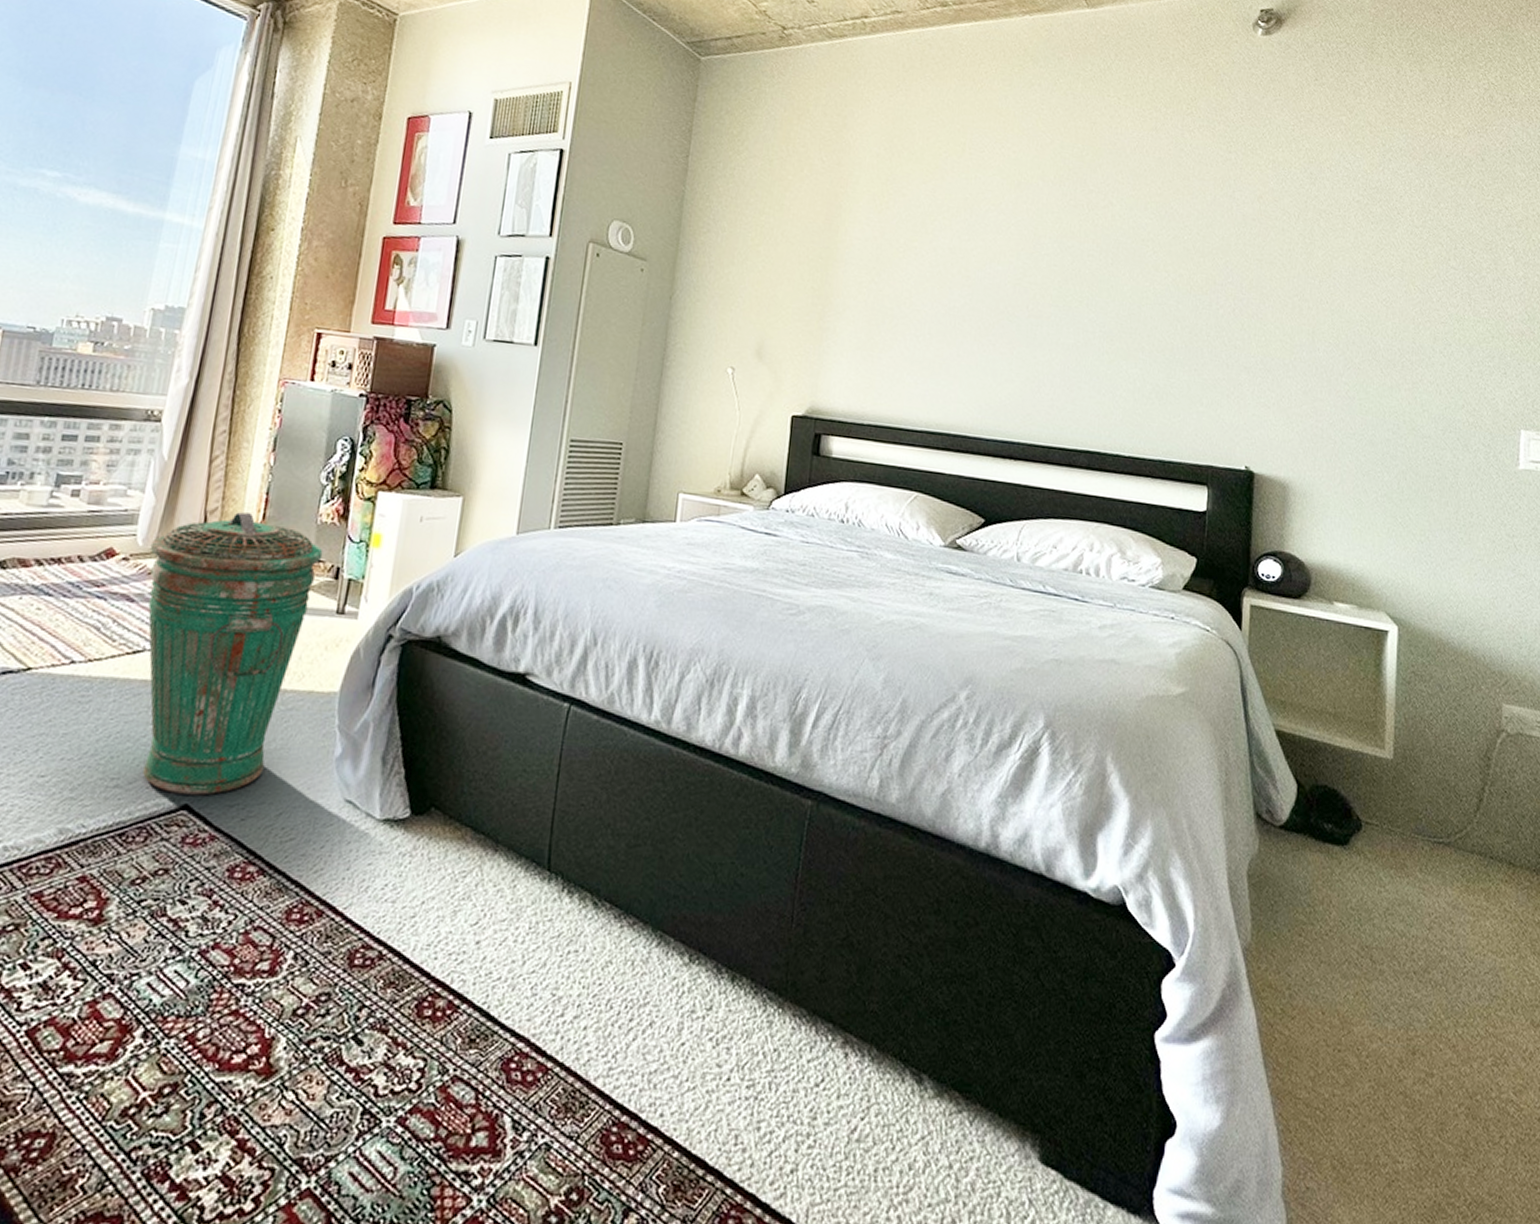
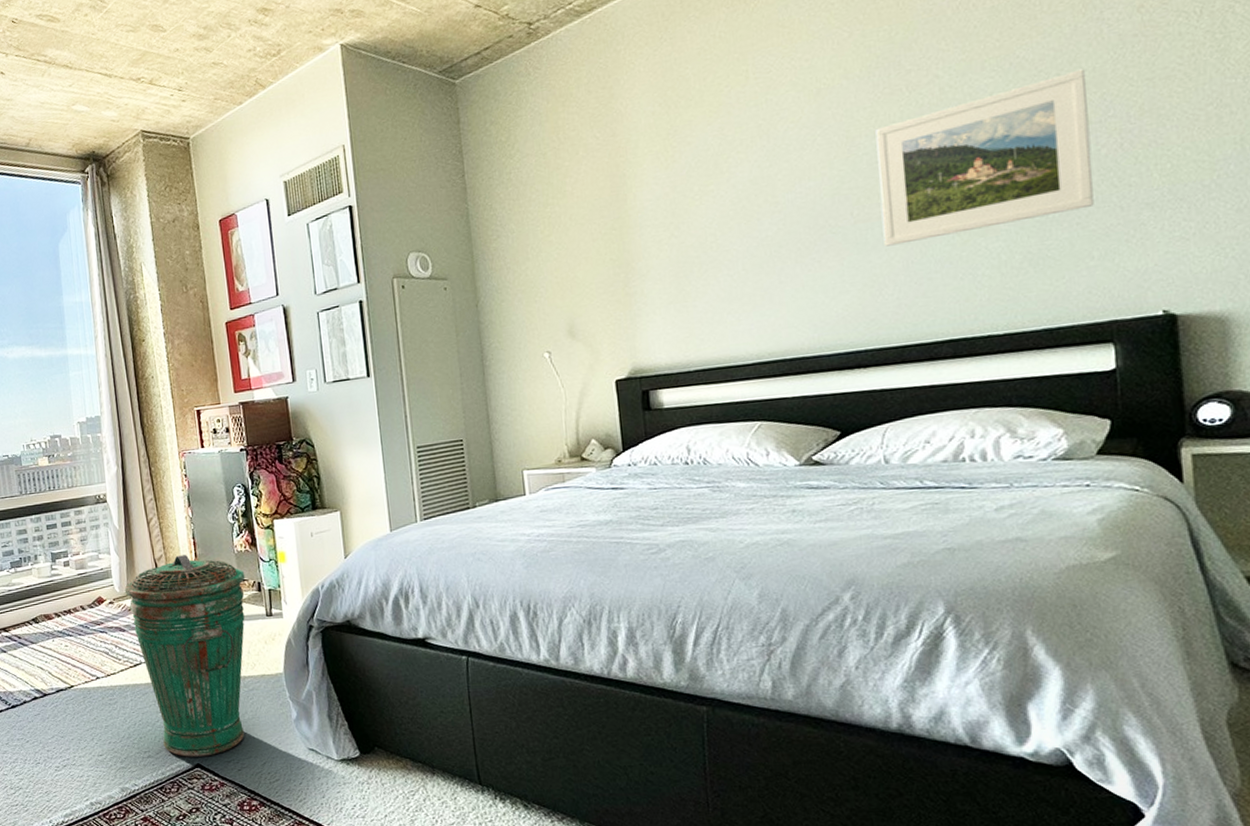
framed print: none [1049,233,1217,358] -> present [875,69,1094,247]

